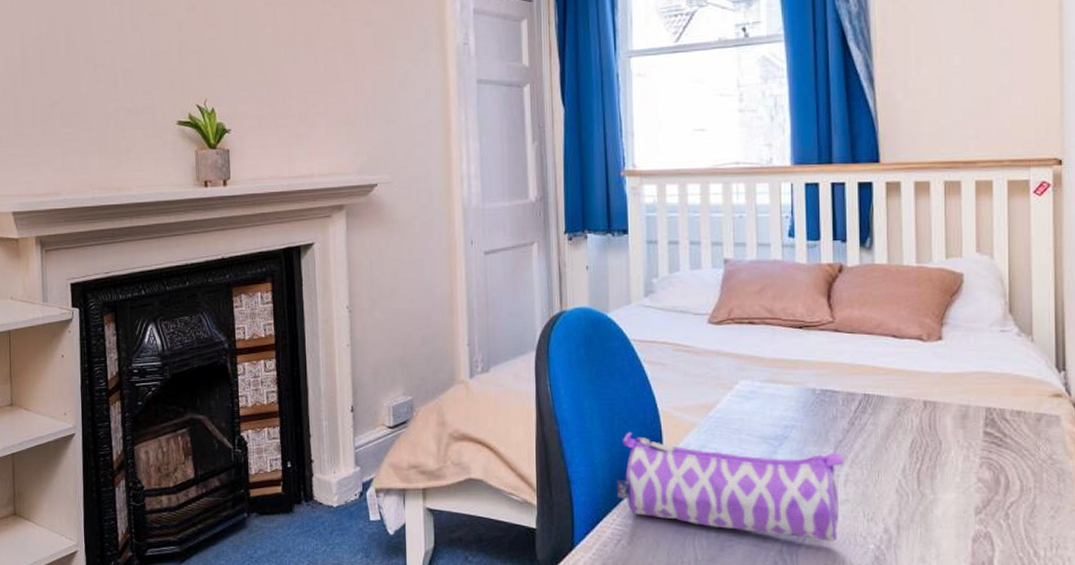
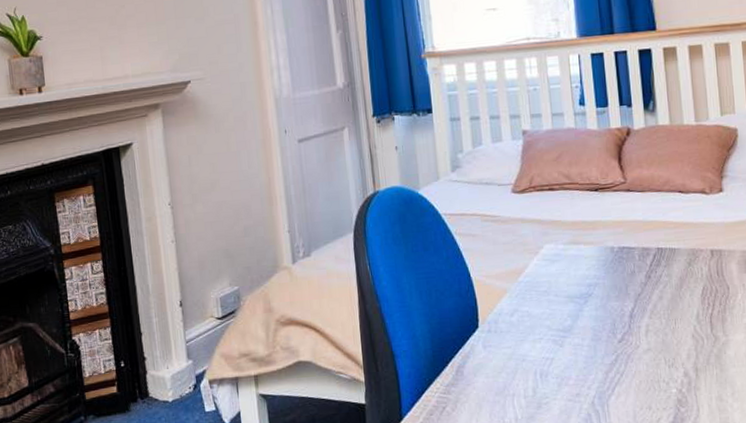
pencil case: present [616,431,844,541] -> none [437,302,644,390]

